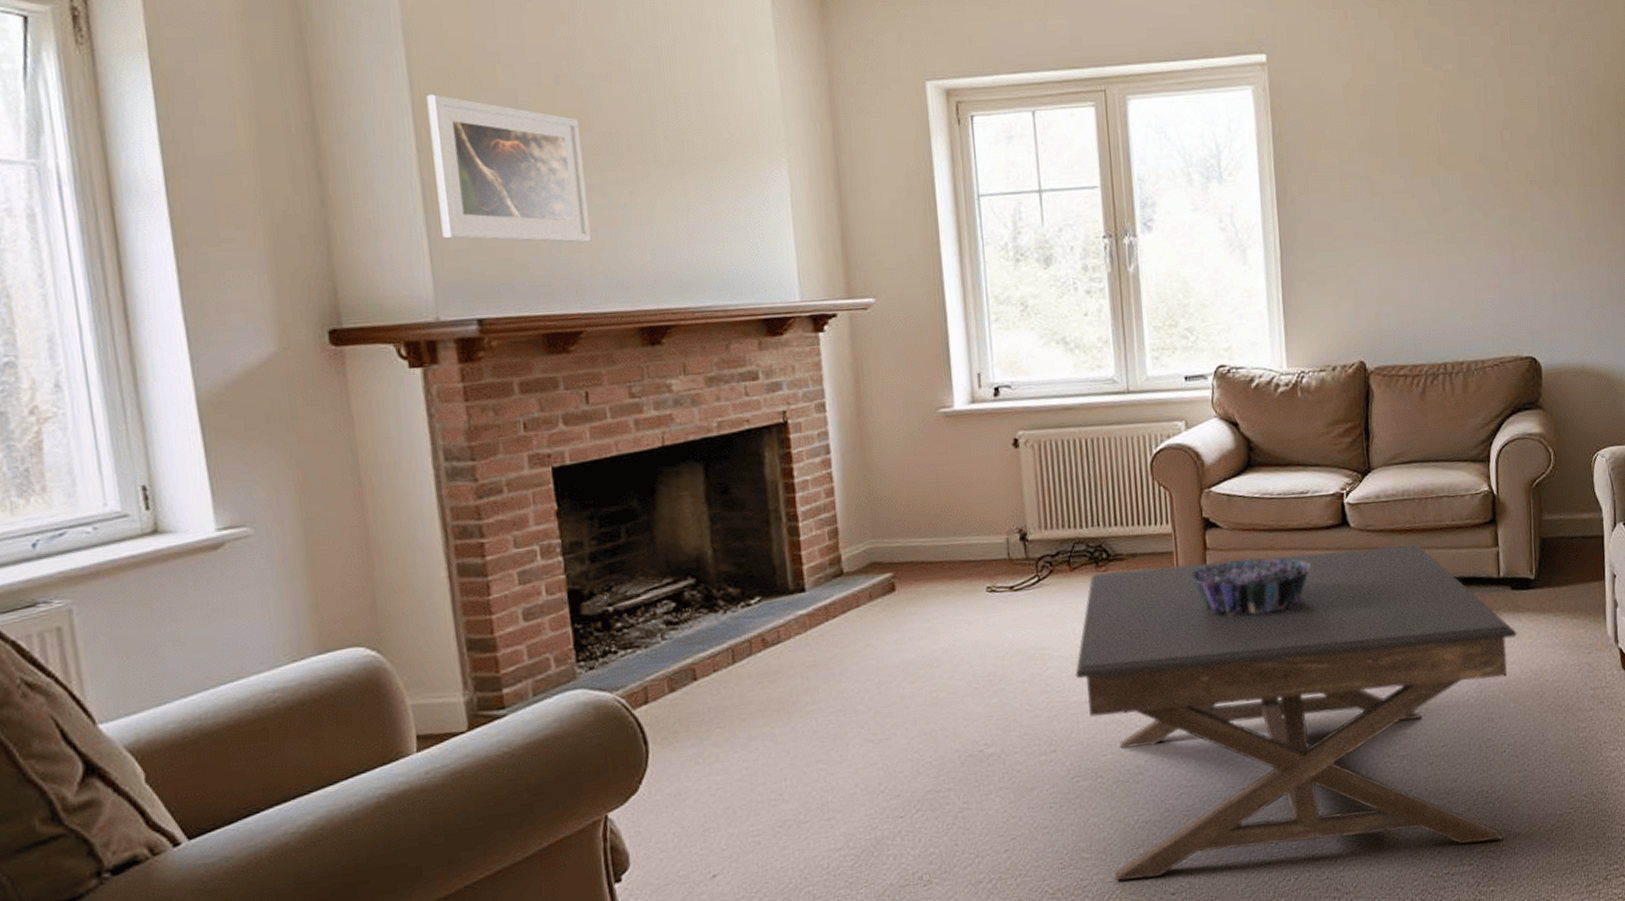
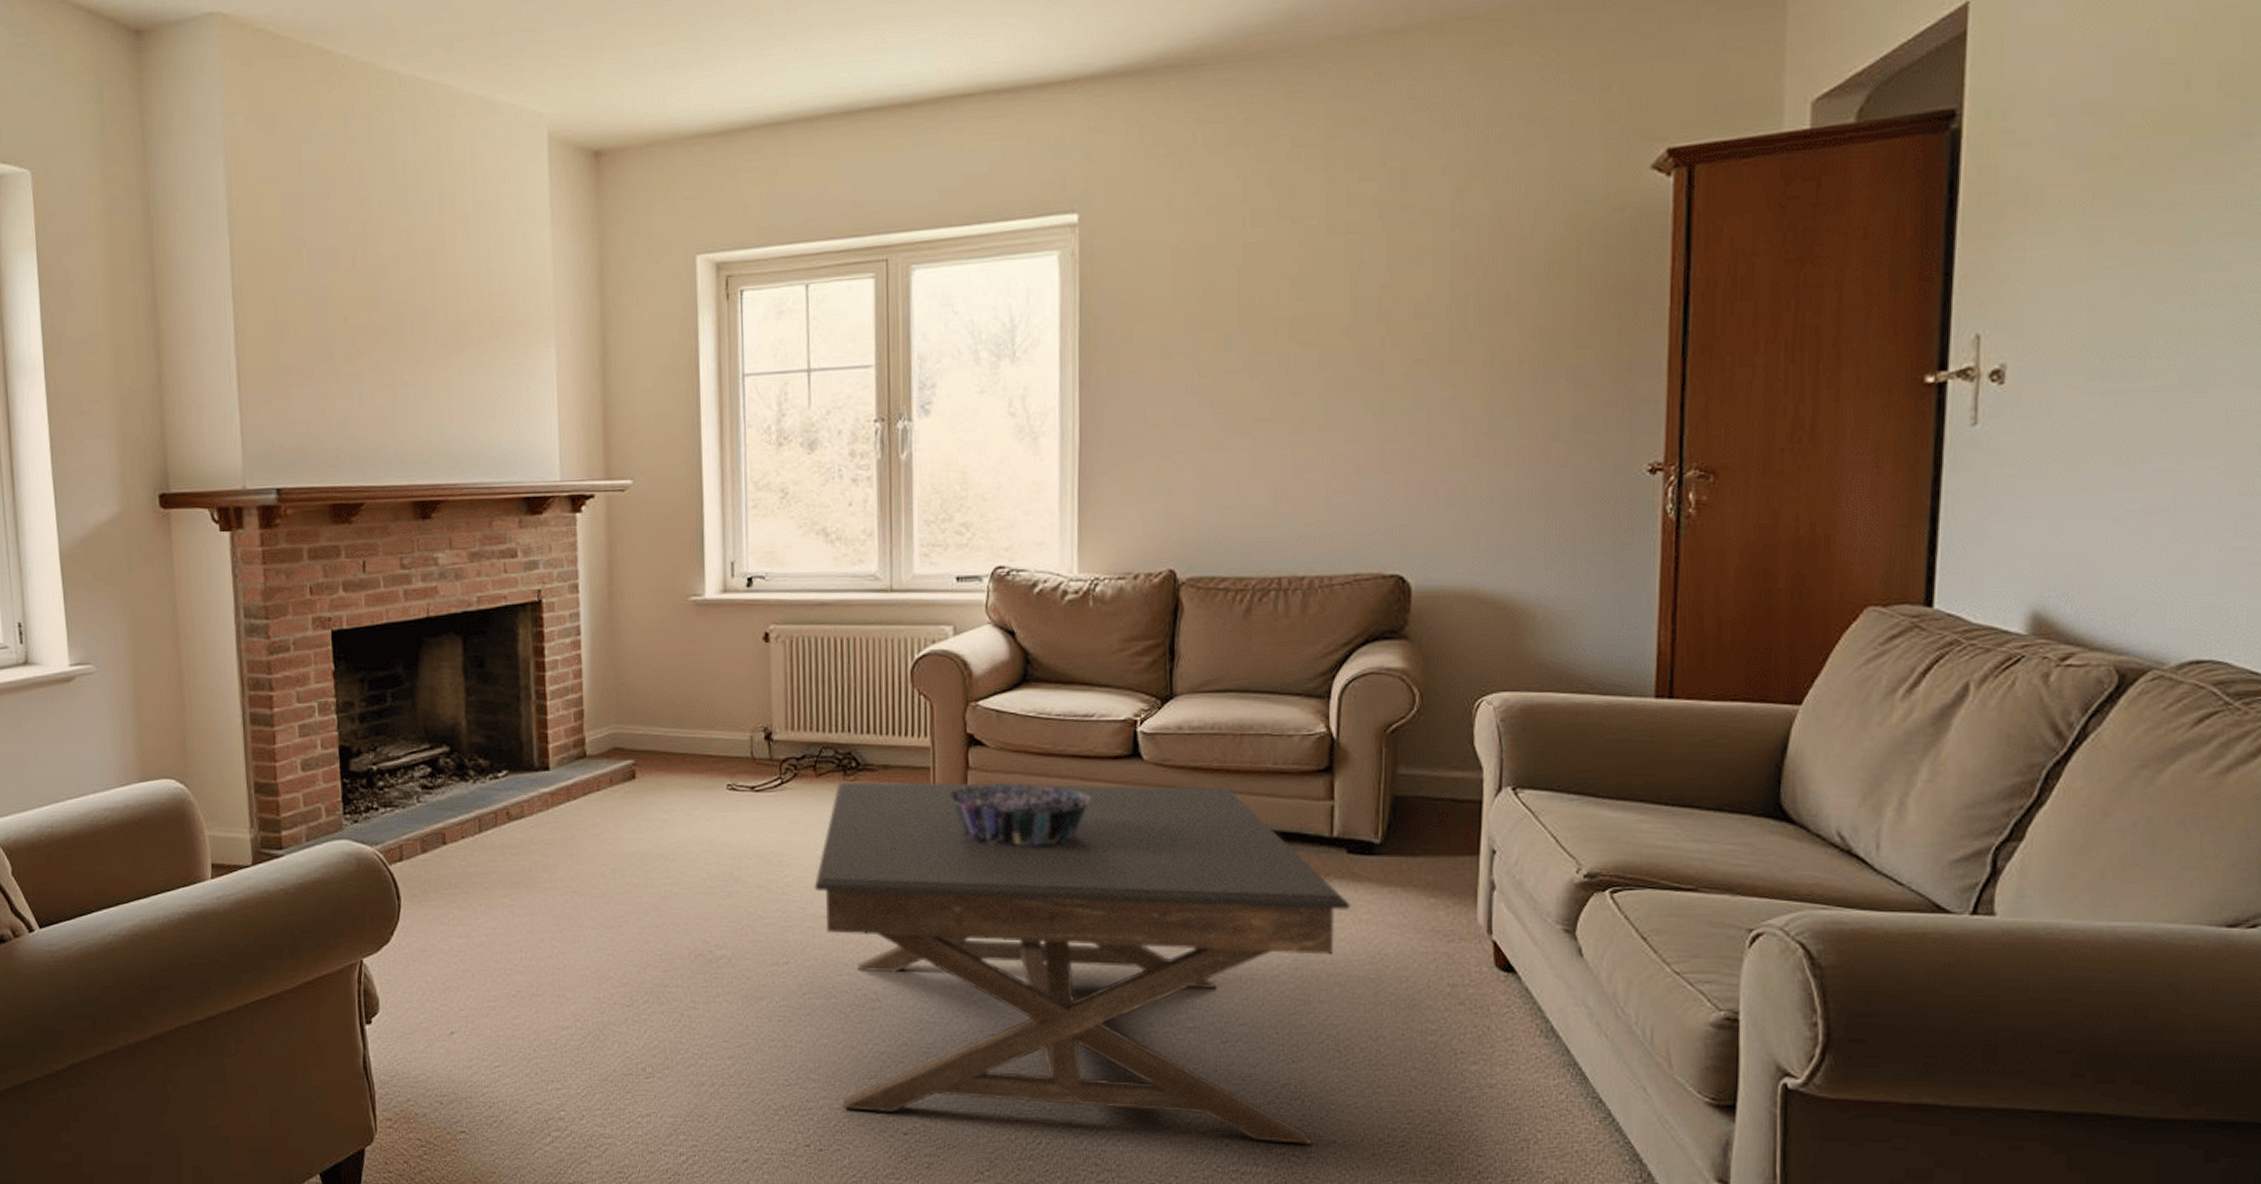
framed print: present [426,94,591,243] -> none [244,278,374,419]

